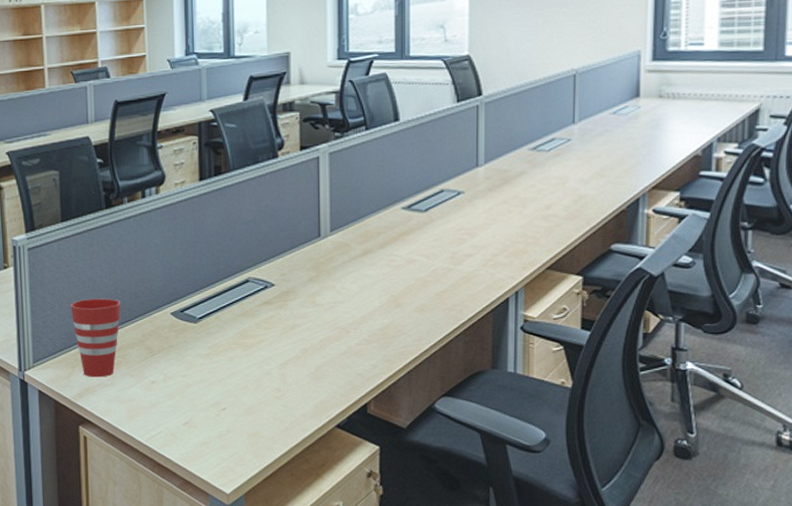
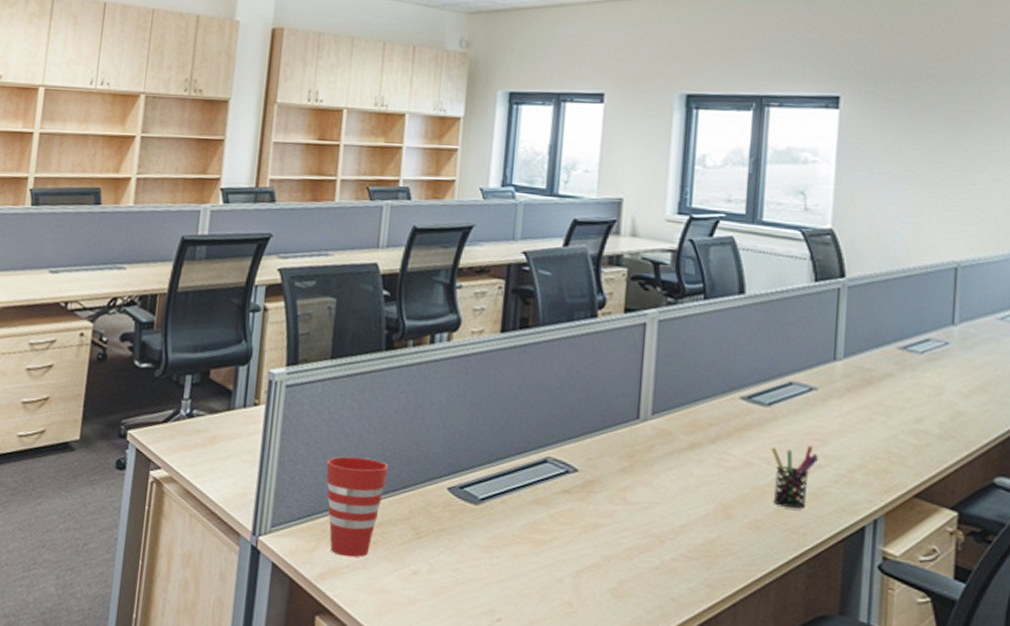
pen holder: none [430,239,469,291] -> present [771,446,819,509]

